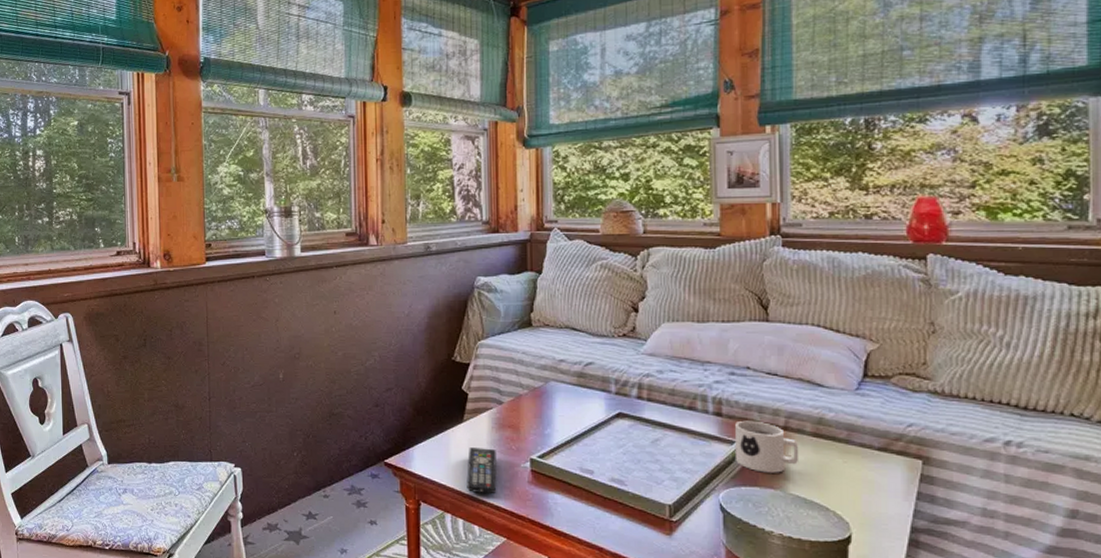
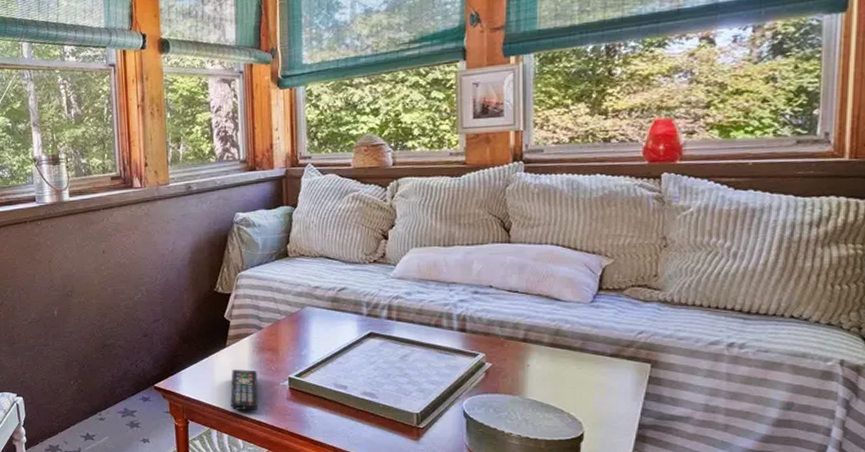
mug: present [734,420,799,473] -> none [477,334,537,381]

